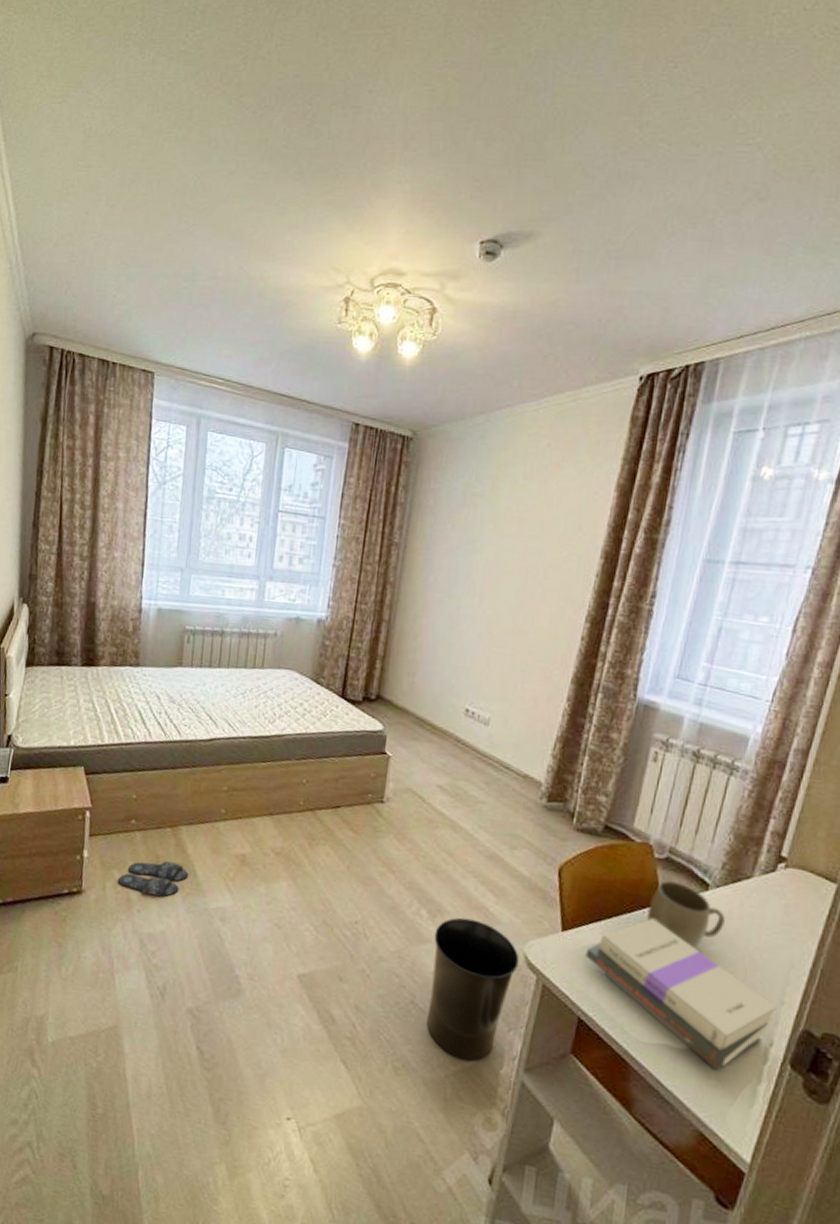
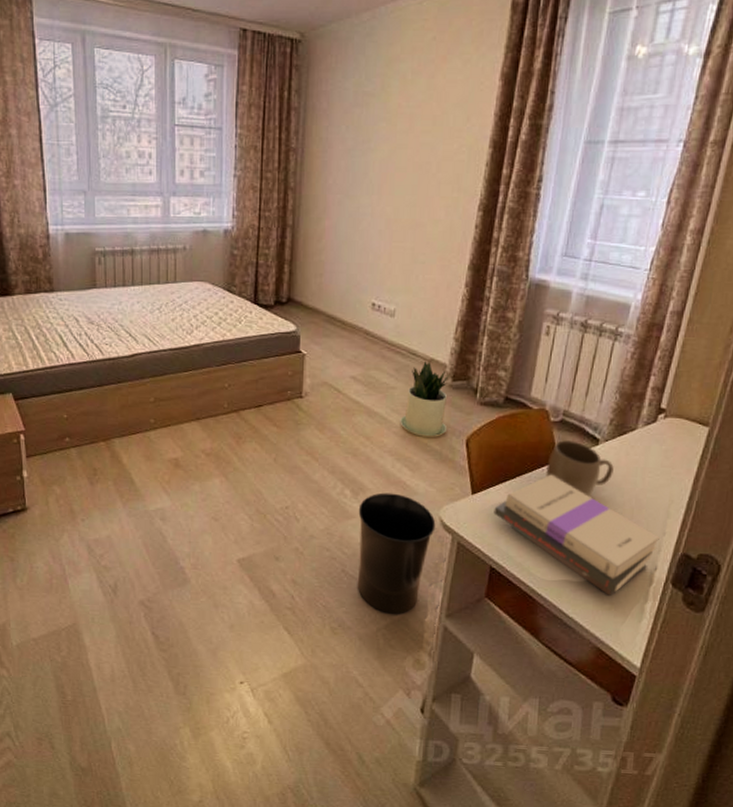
slippers: present [118,861,189,897] -> none [60,473,126,505]
planter: none [487,776,546,863] -> present [400,361,450,438]

